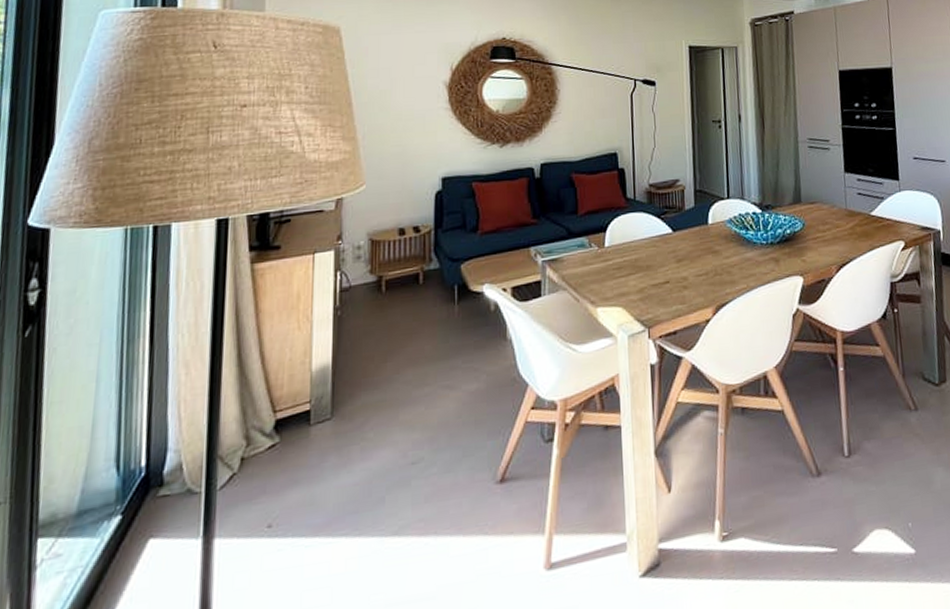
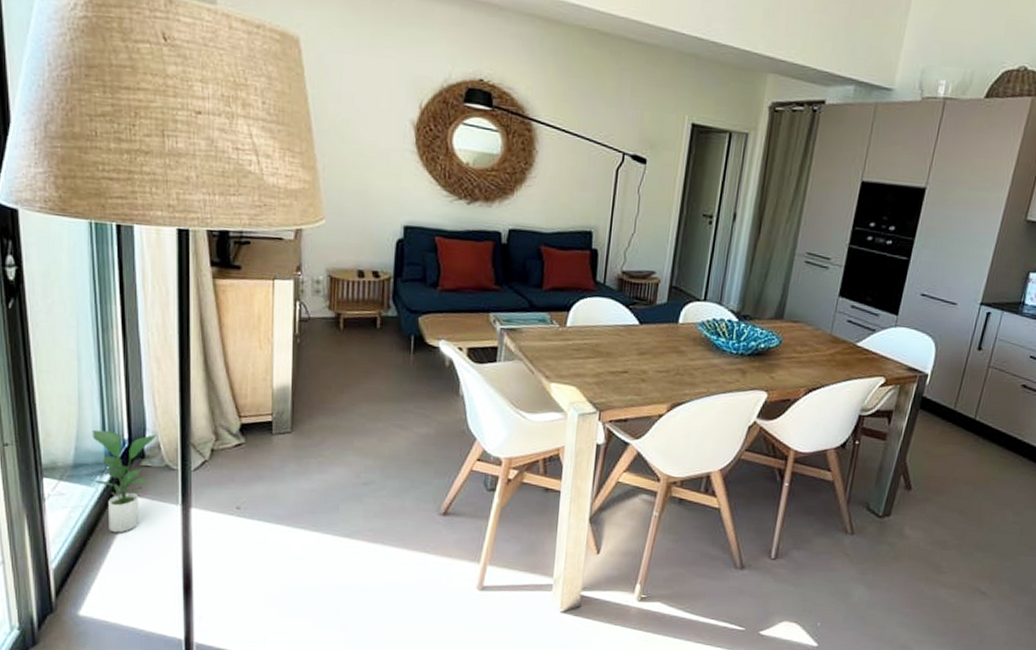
potted plant: none [97,453,180,594] -> present [91,429,157,533]

